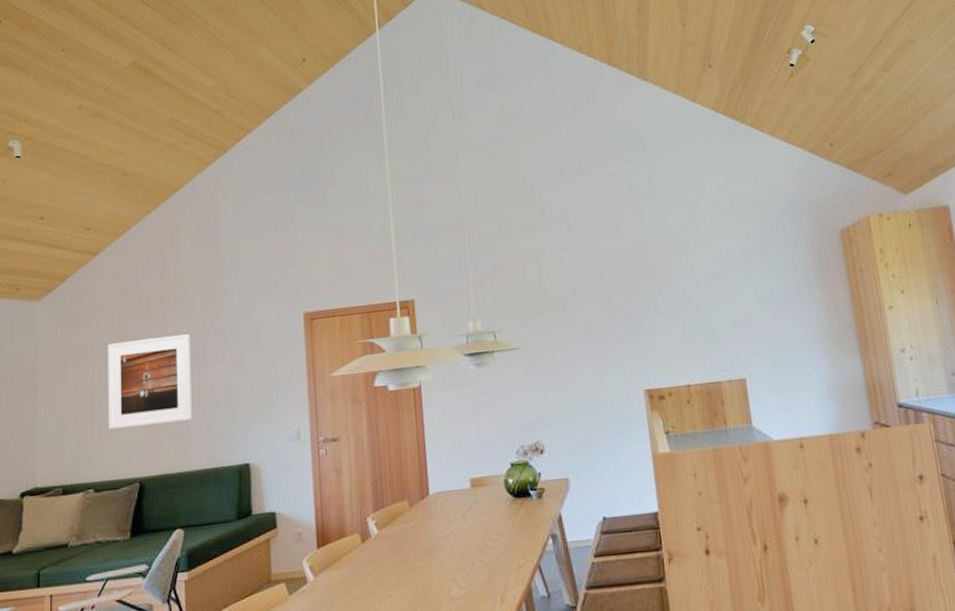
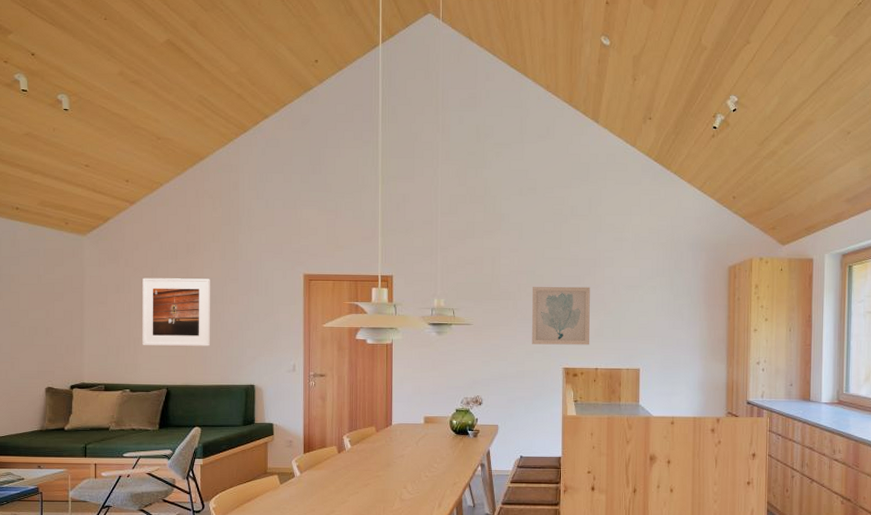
wall art: none [590,280,675,364] -> present [532,286,590,345]

